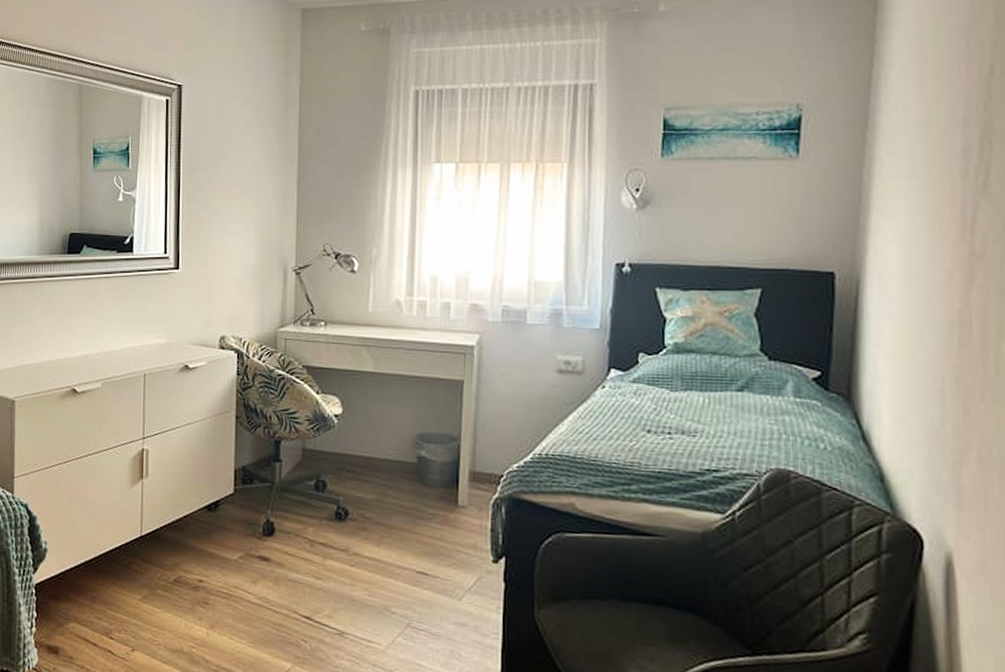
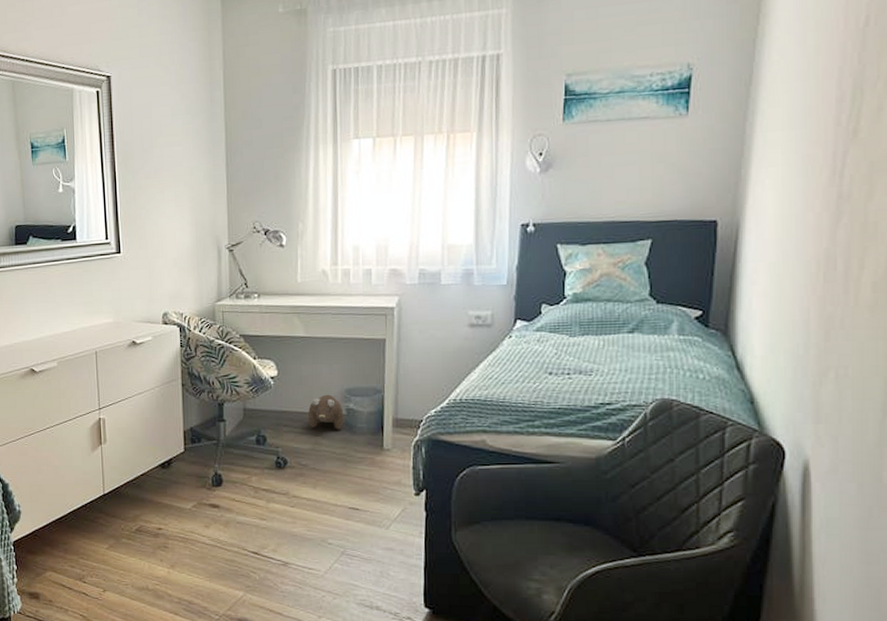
plush toy: none [375,438,415,481] -> present [308,394,344,430]

